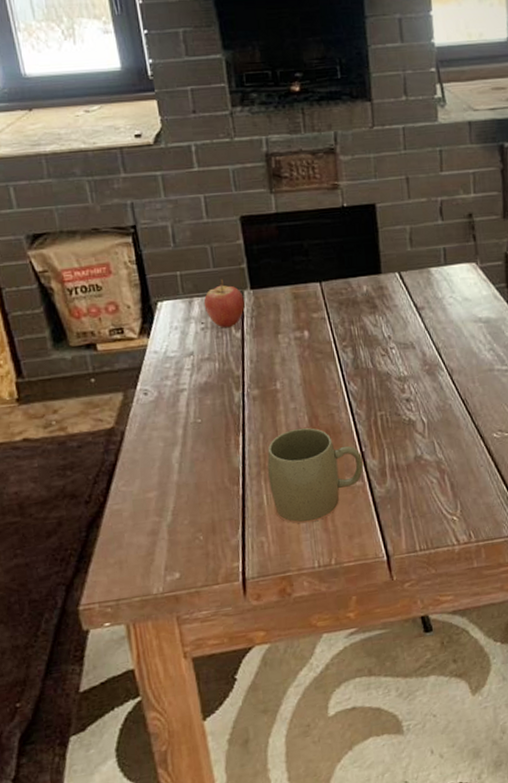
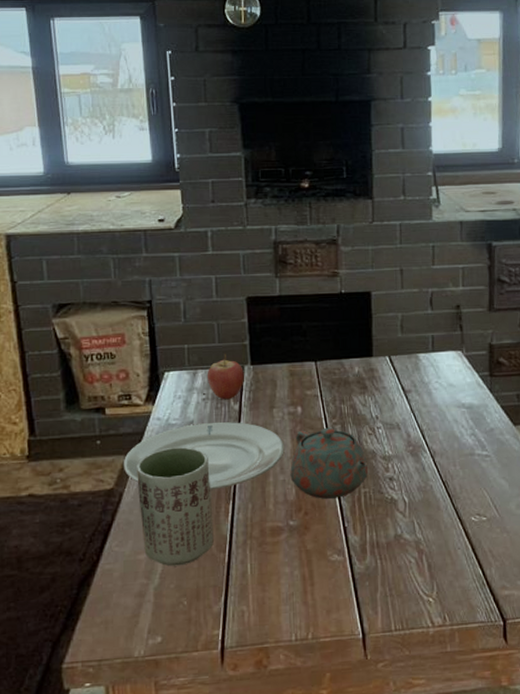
plate: none [121,350,294,423] -> present [123,421,284,490]
cup: none [136,379,227,503] -> present [137,447,215,567]
mug: present [267,428,364,524] -> none [253,500,346,595]
teapot: none [300,350,383,425] -> present [290,427,369,499]

